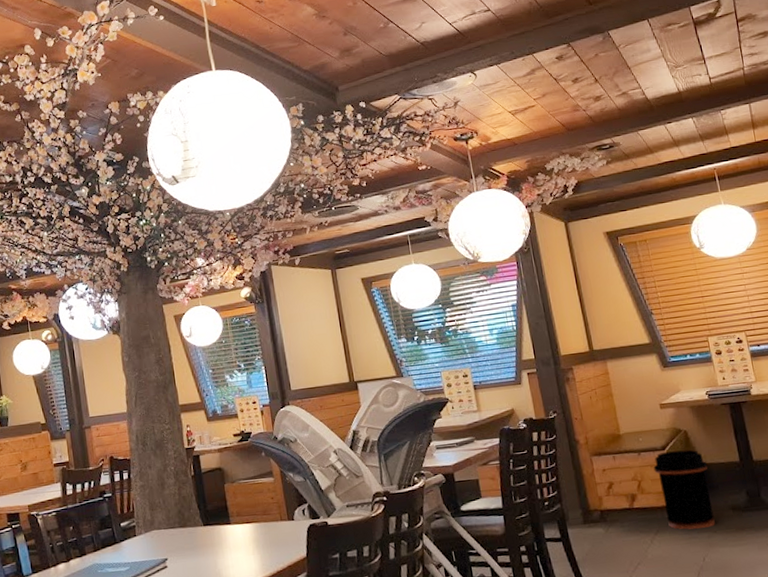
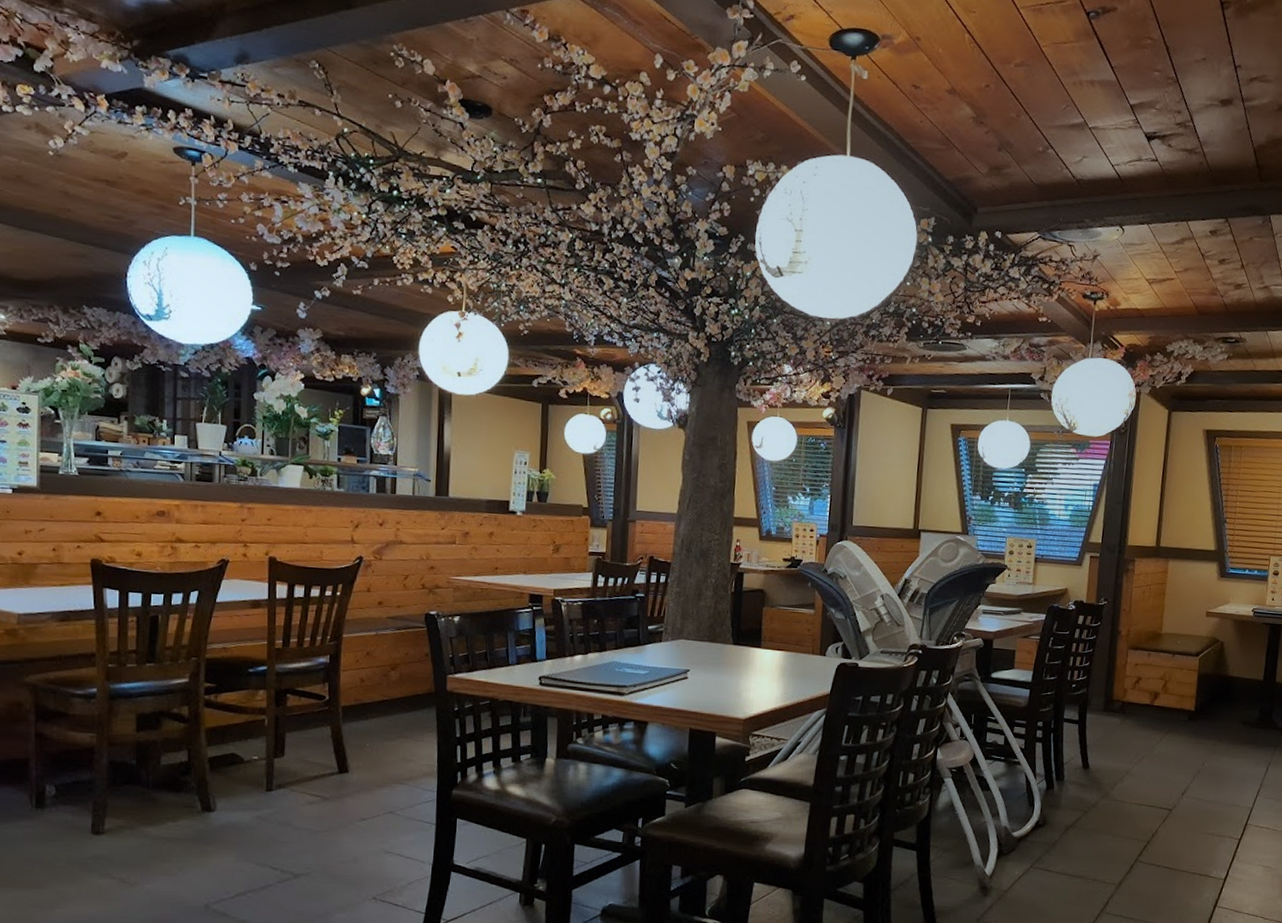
trash can: present [653,450,715,530] -> none [1181,658,1233,736]

